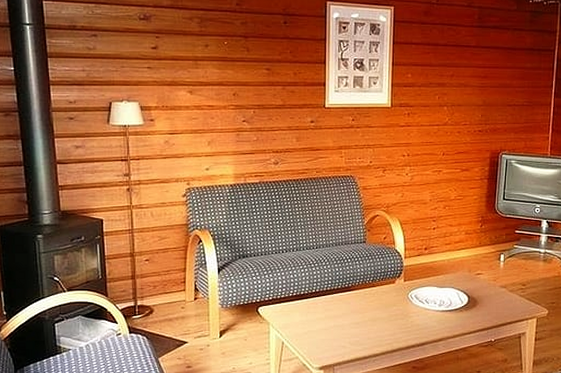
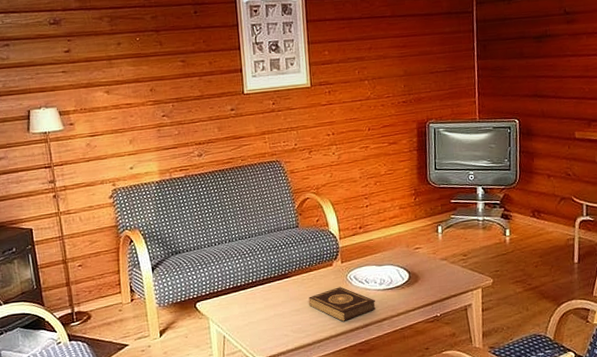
book: none [369,304,433,338] -> present [309,286,376,322]

